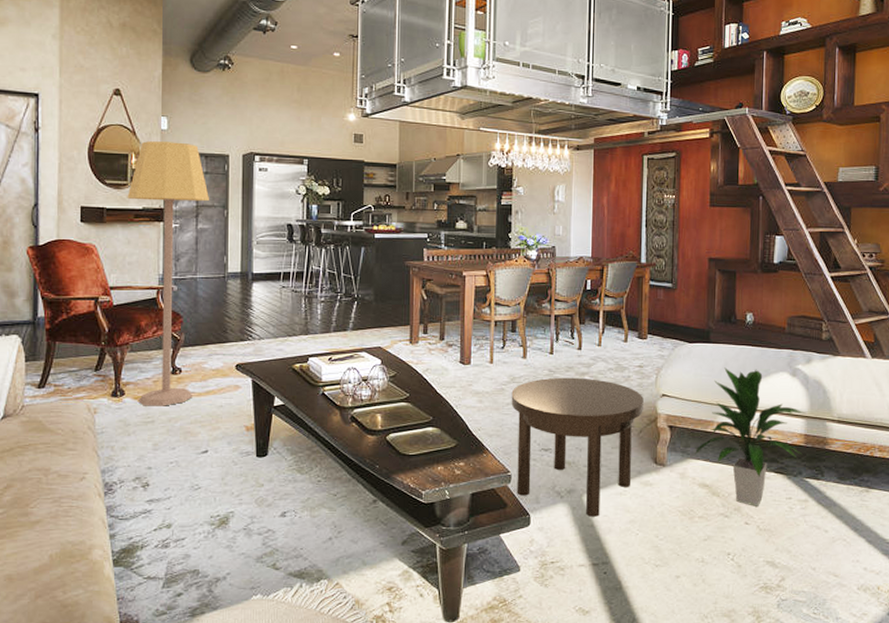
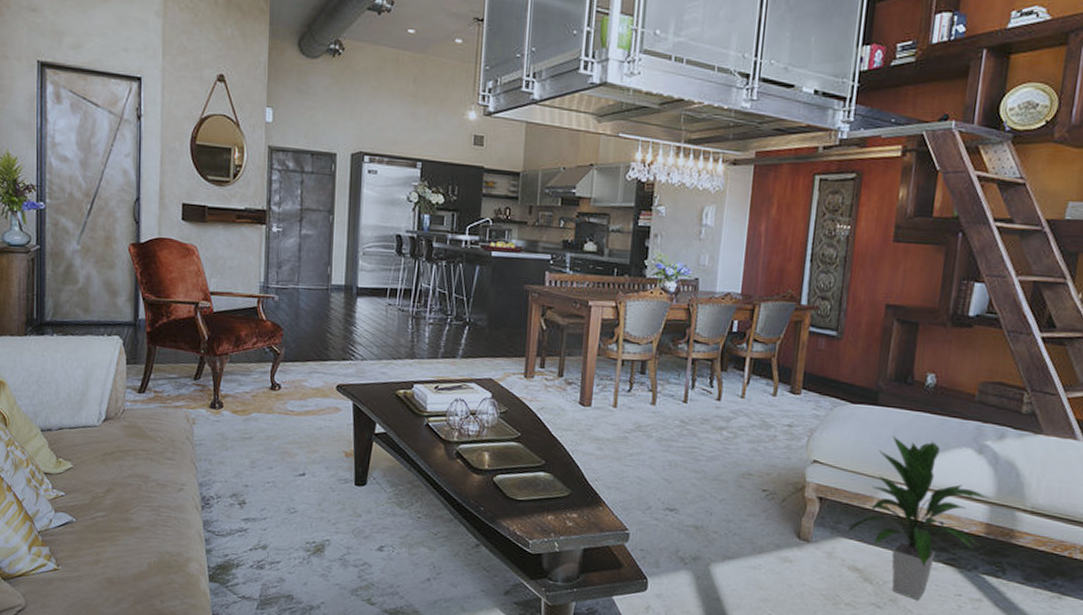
lamp: present [127,141,210,406] -> none [229,134,315,423]
side table: present [511,377,644,517] -> none [634,429,791,590]

